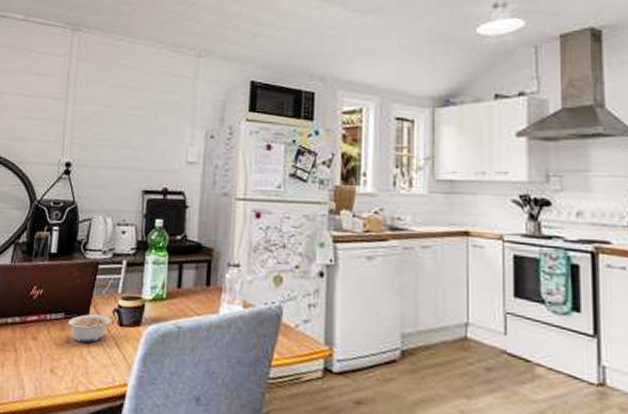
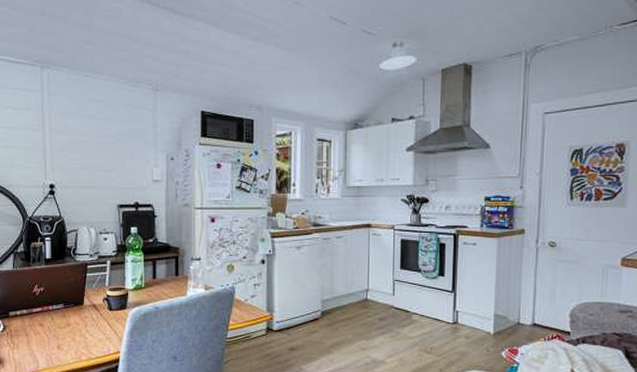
legume: present [65,314,111,343] -> none [65,302,102,325]

